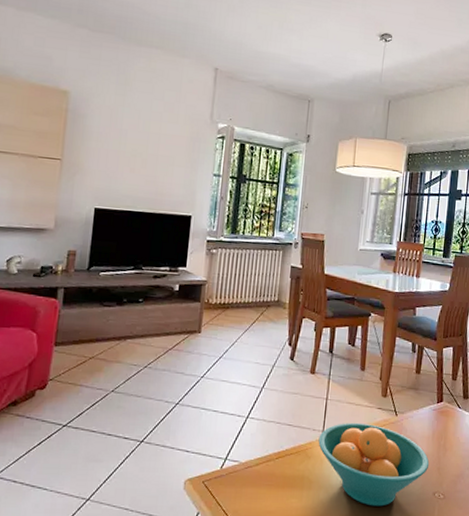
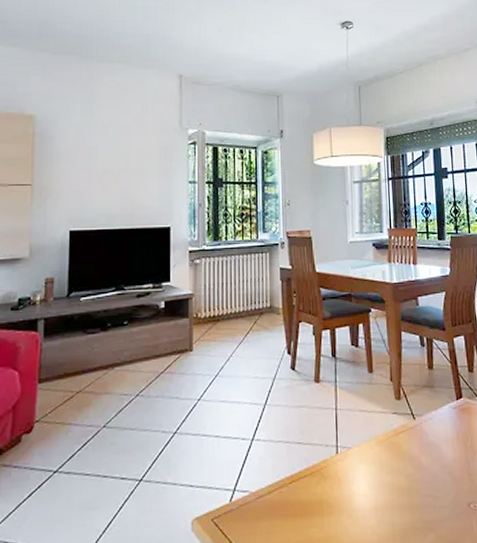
fruit bowl: present [318,423,430,507] -> none [333,432,459,527]

